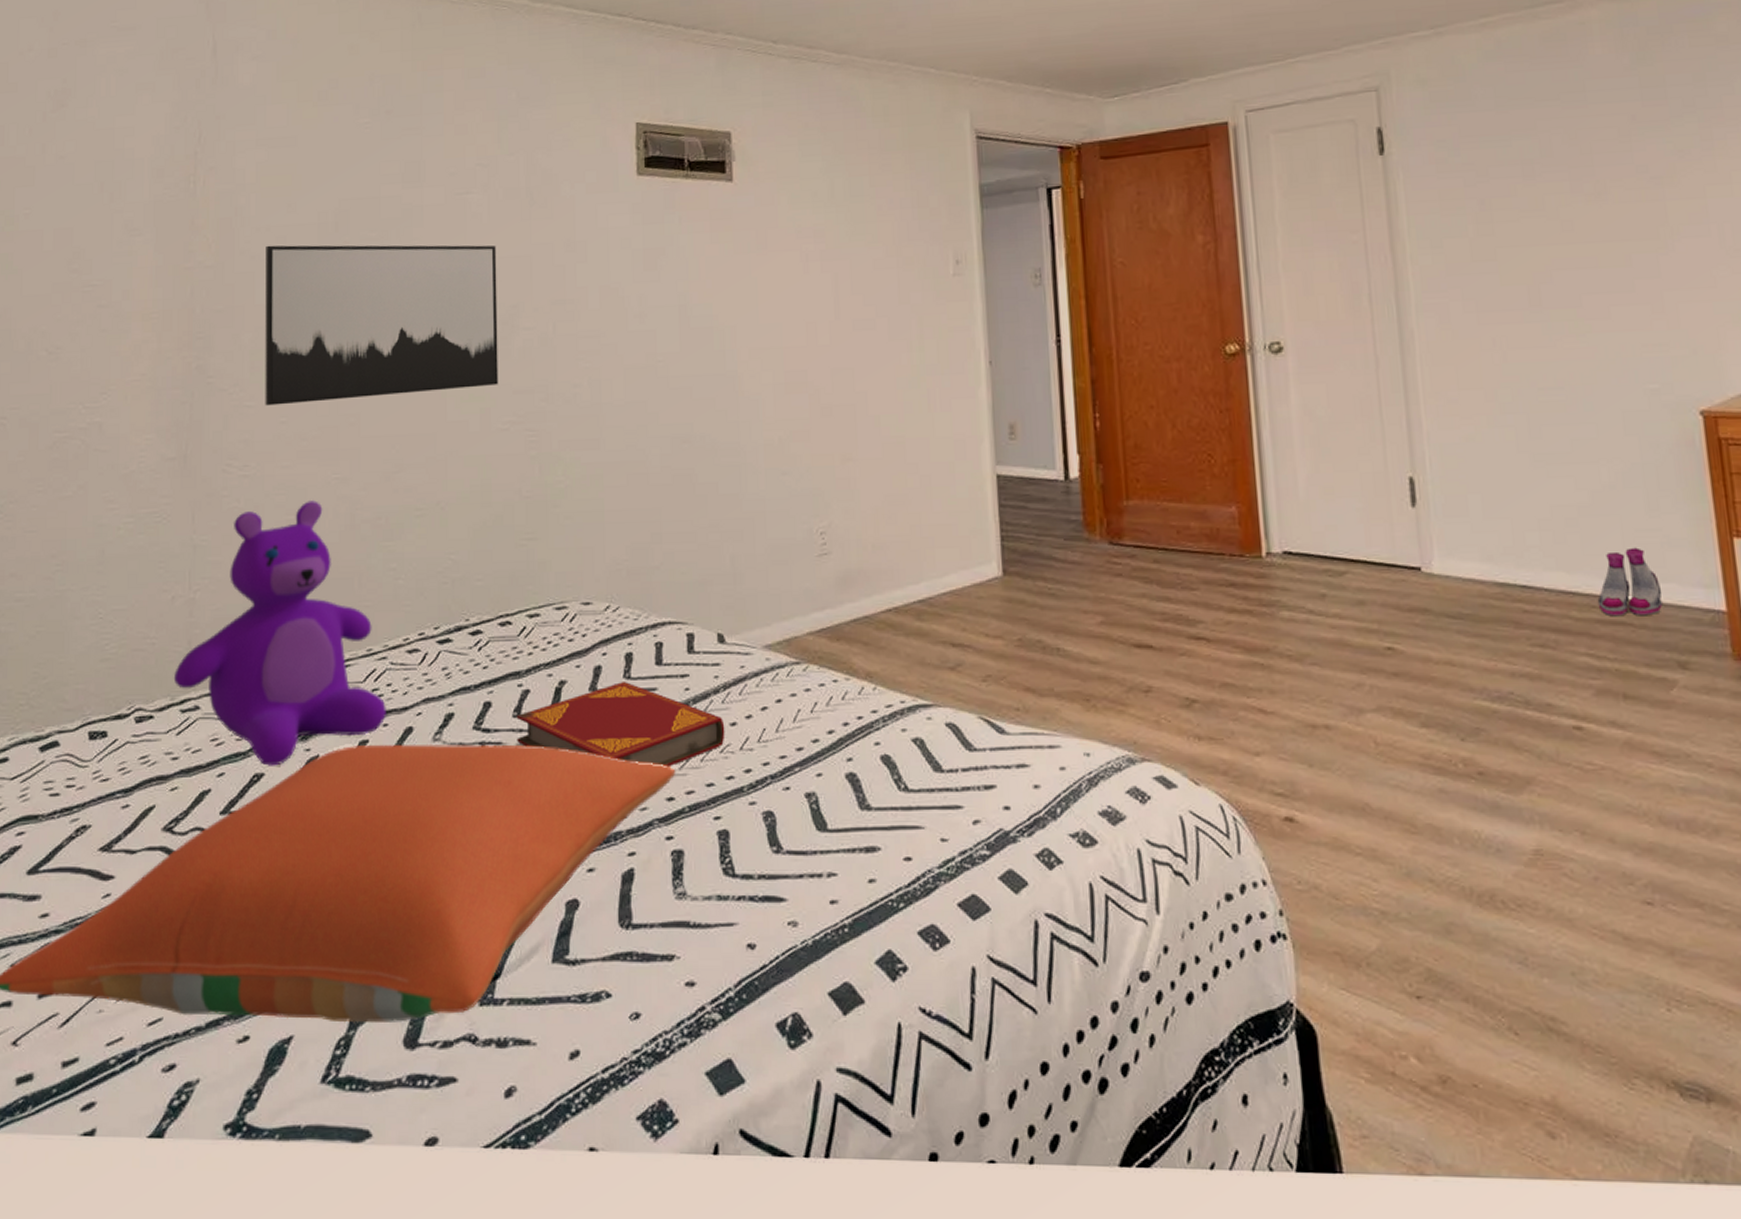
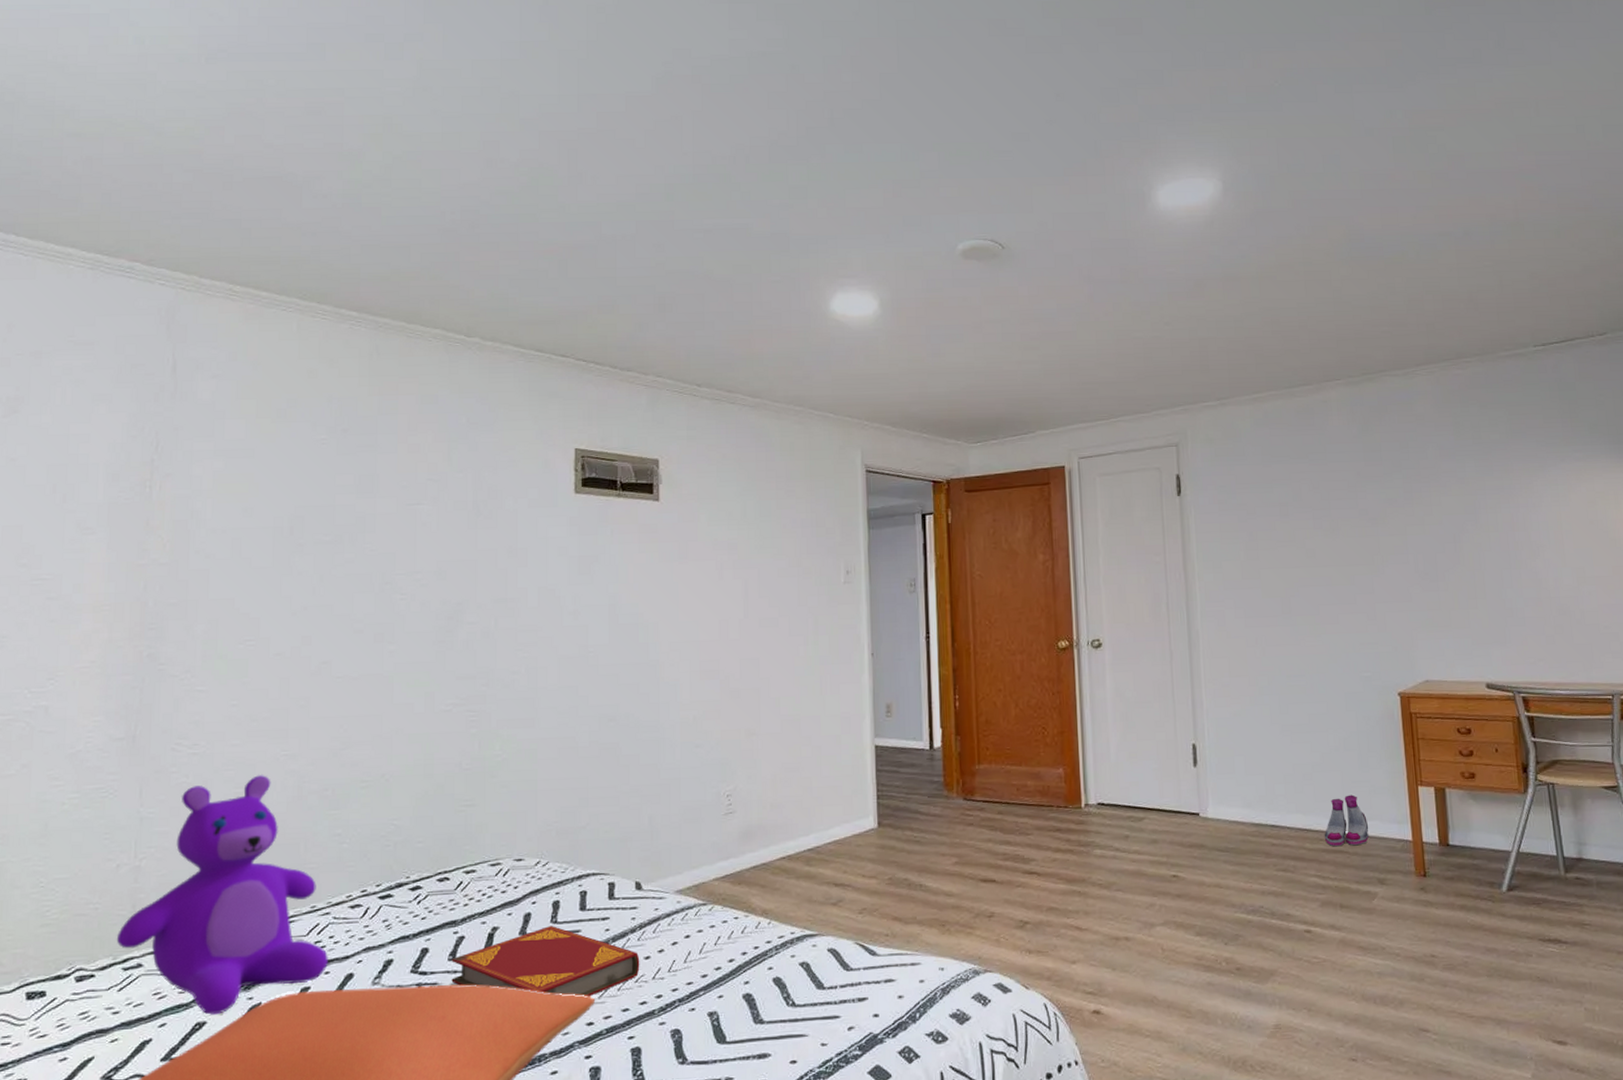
wall art: present [265,245,499,406] -> none [216,545,444,690]

